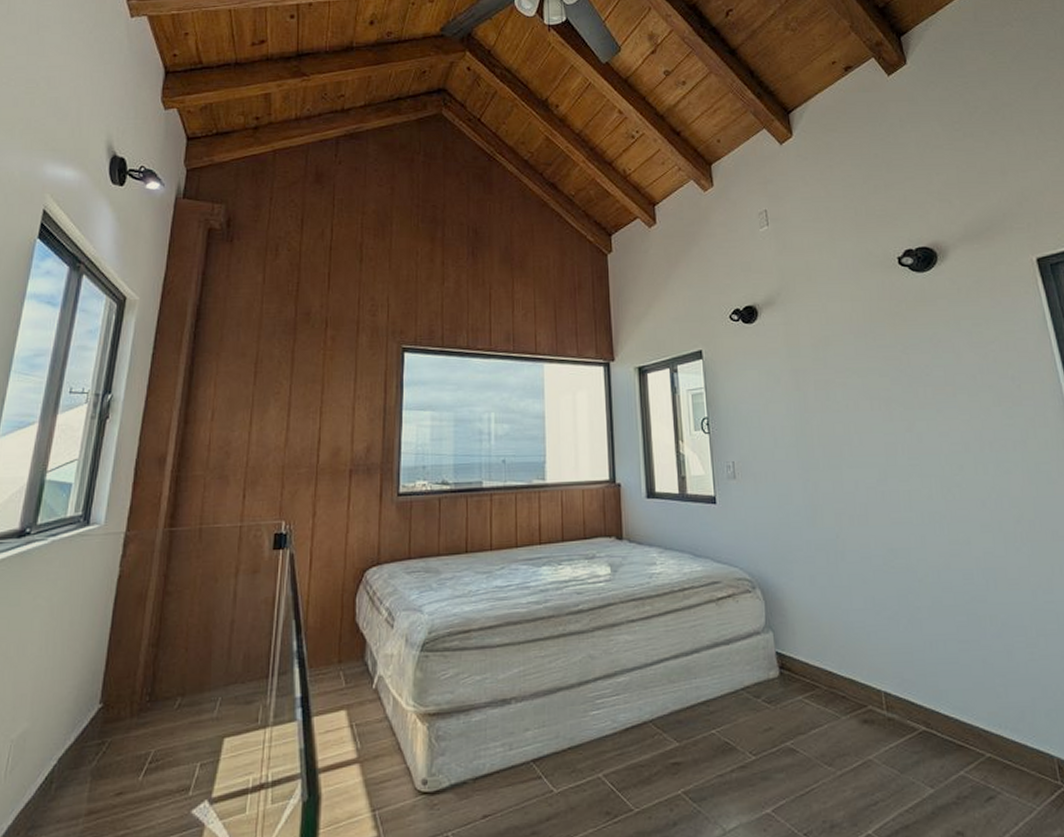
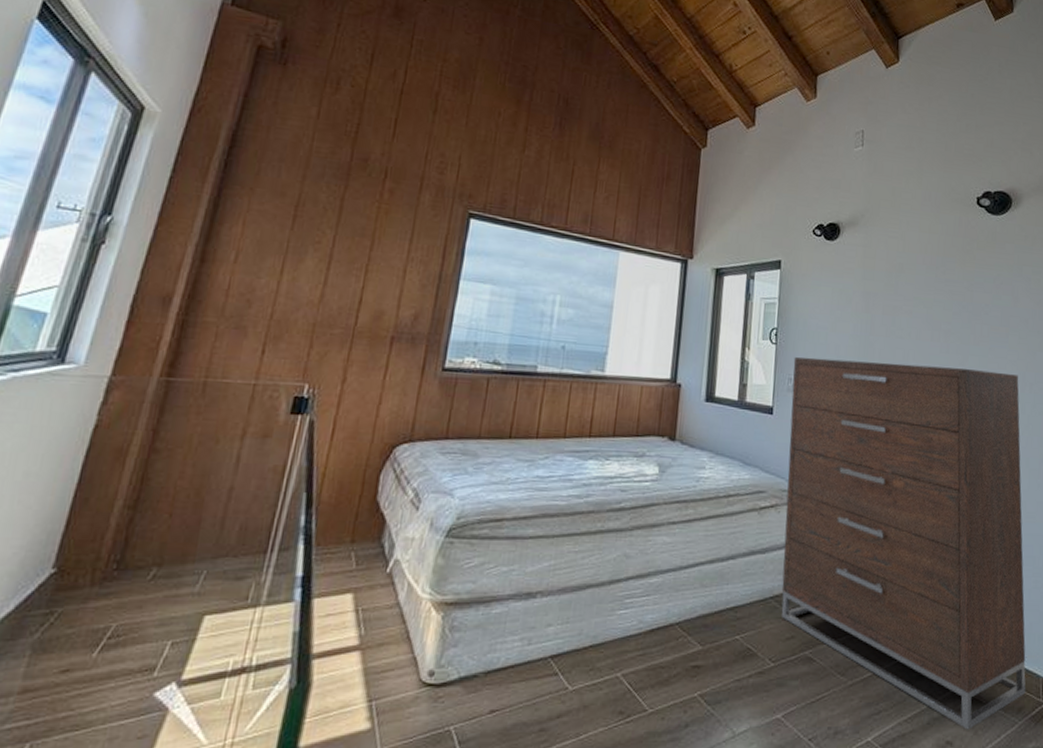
dresser: none [729,434,1040,819] -> present [781,357,1026,730]

